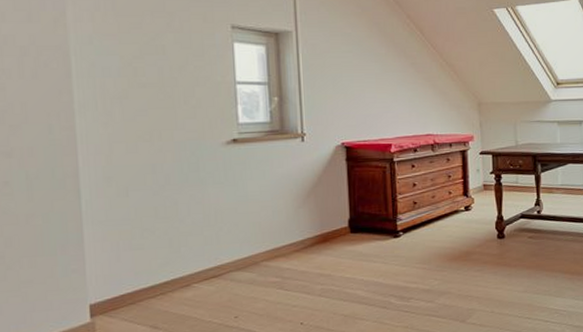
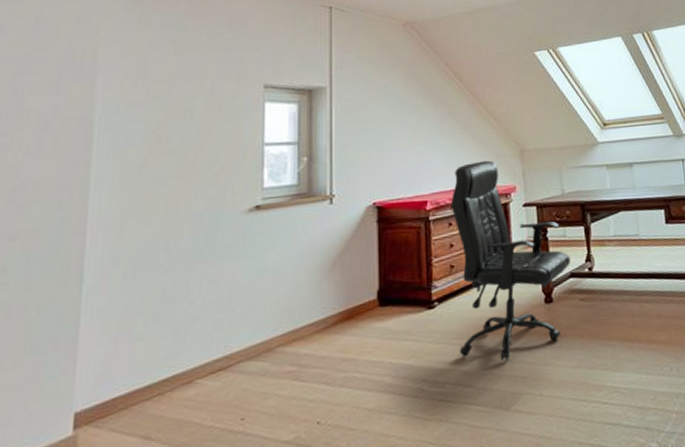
office chair: none [413,110,521,284] -> present [450,160,571,361]

